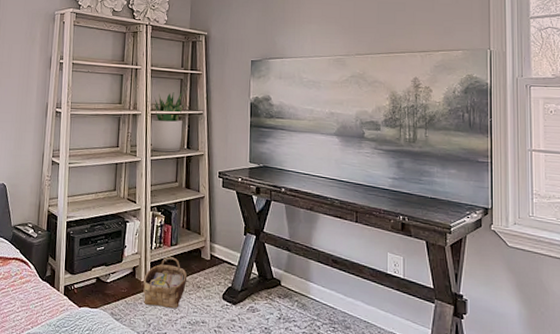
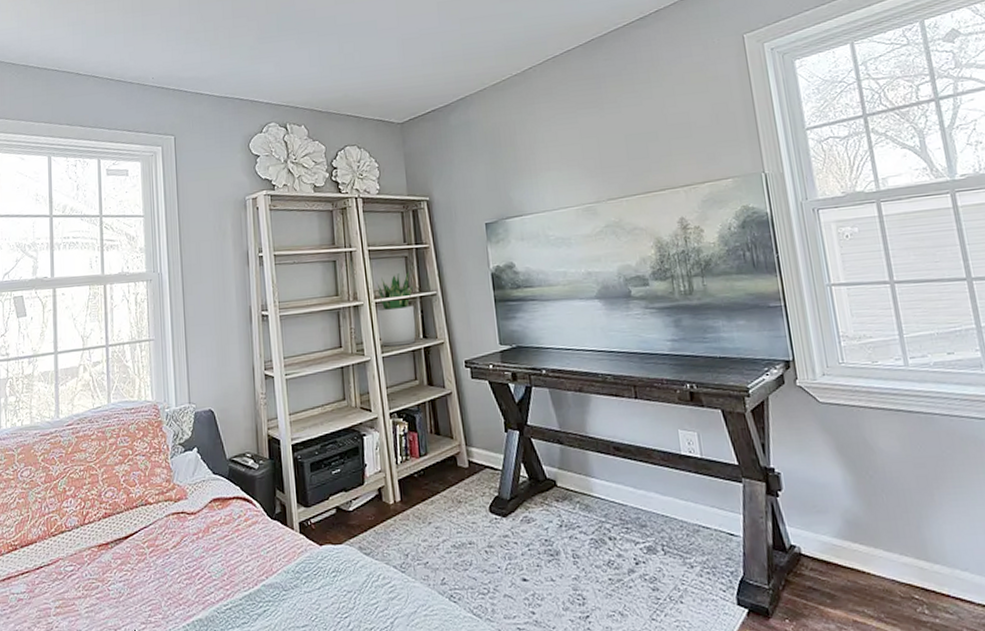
woven basket: present [143,257,188,309] -> none [392,470,445,532]

